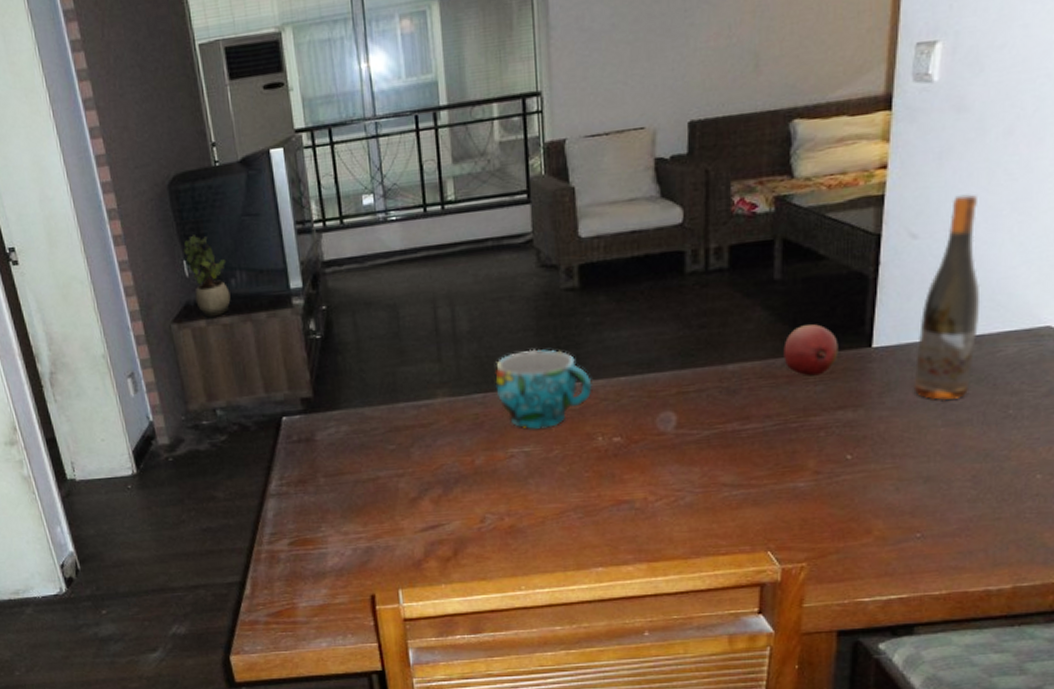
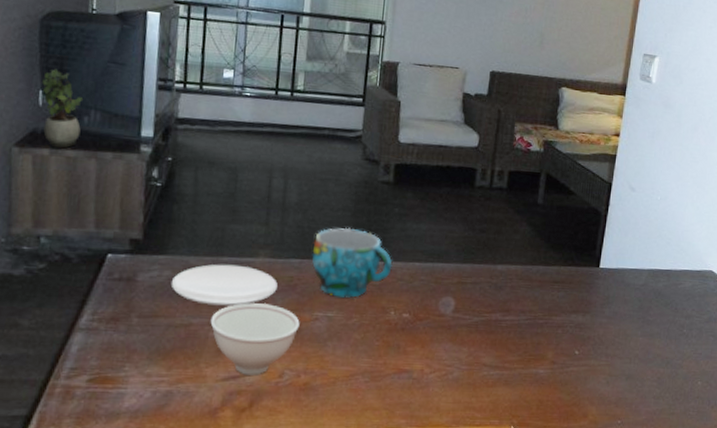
plate: none [350,409,463,456] -> present [170,264,278,306]
bowl: none [397,446,494,524] -> present [210,303,300,375]
fruit: present [783,324,838,376] -> none [538,243,577,284]
wine bottle: present [913,194,981,401] -> none [624,165,674,317]

